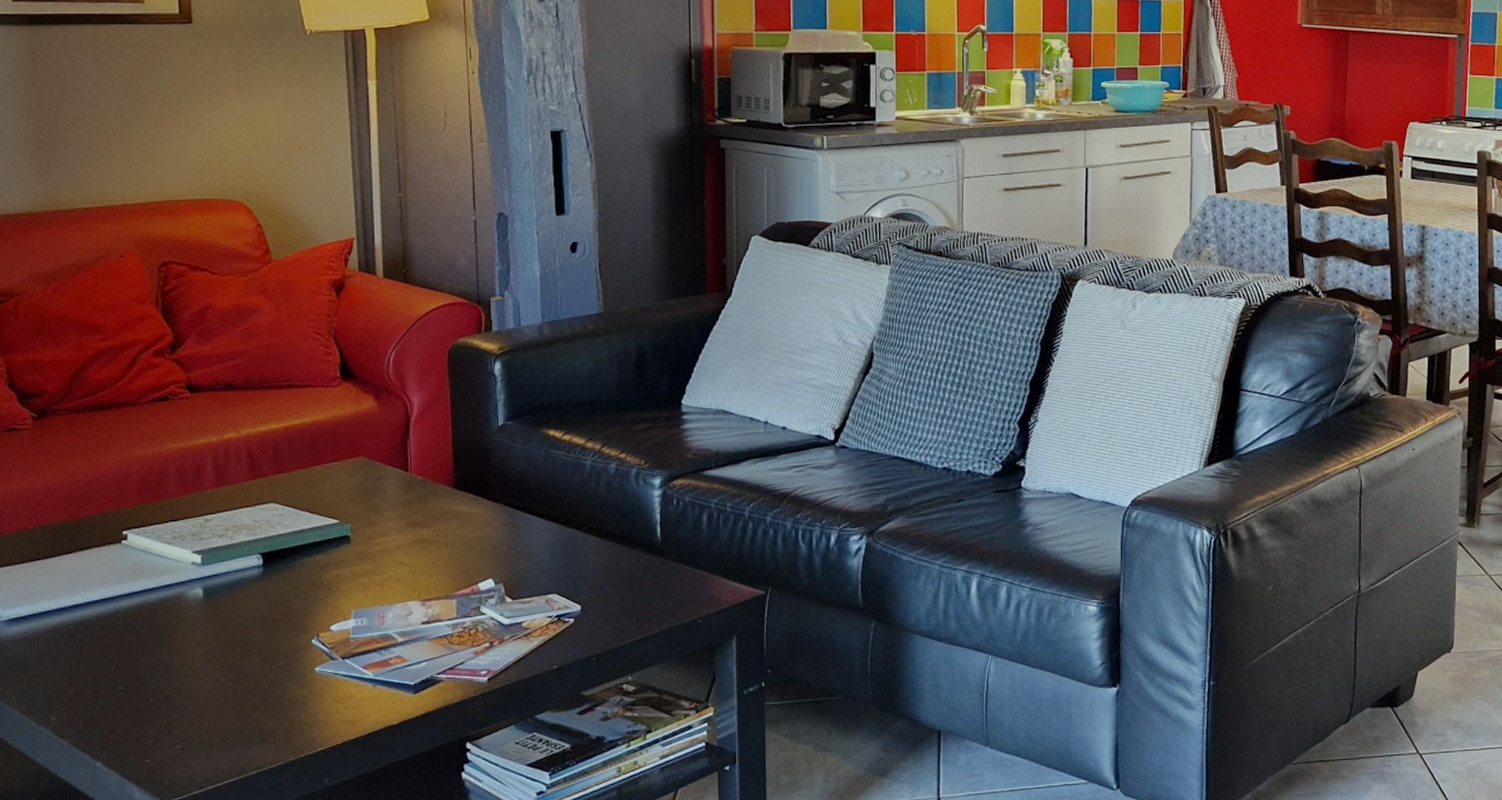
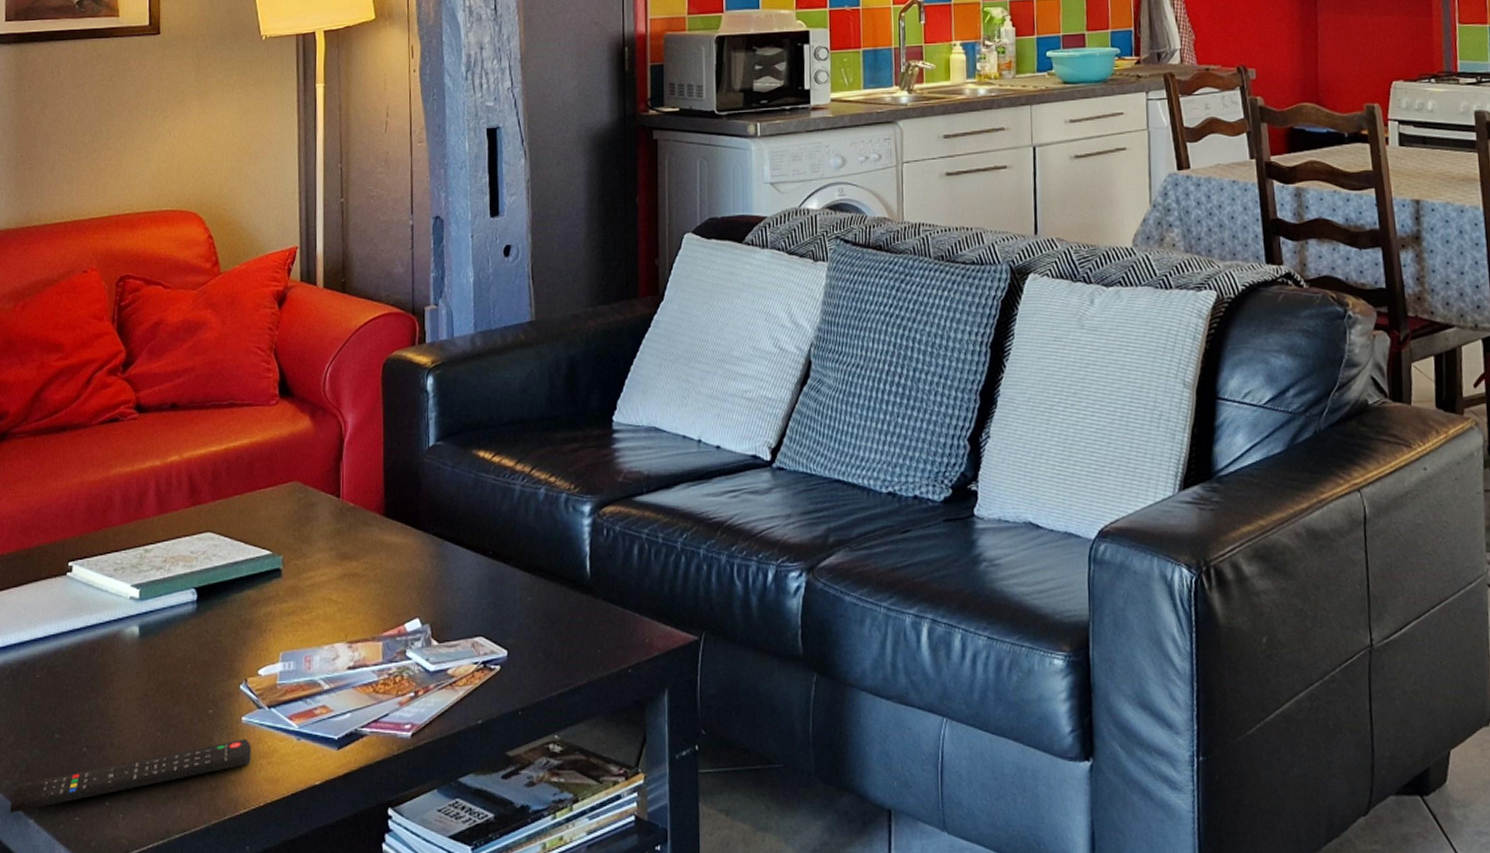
remote control: none [75,686,326,757] -> present [9,738,251,813]

